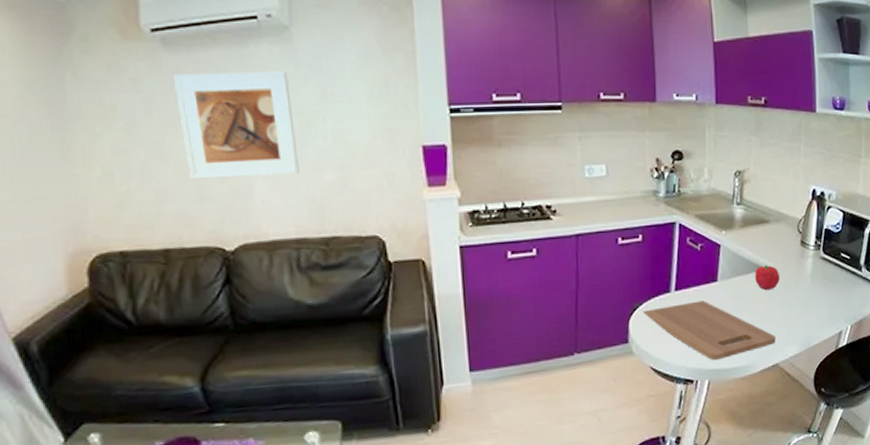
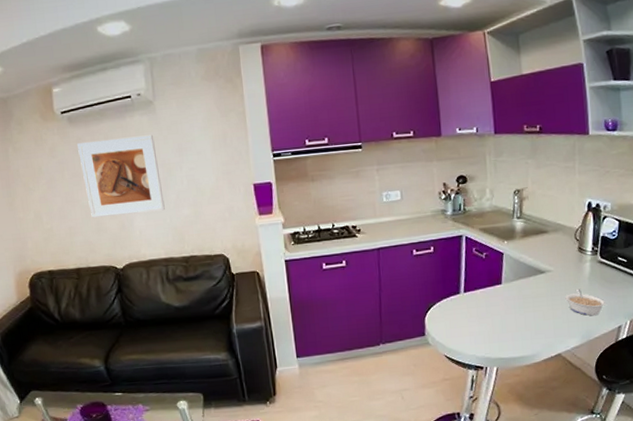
cutting board: present [643,300,776,361] -> none [436,300,558,351]
fruit: present [755,265,780,291] -> none [536,269,559,291]
legume: none [785,288,827,320] -> present [565,288,606,316]

